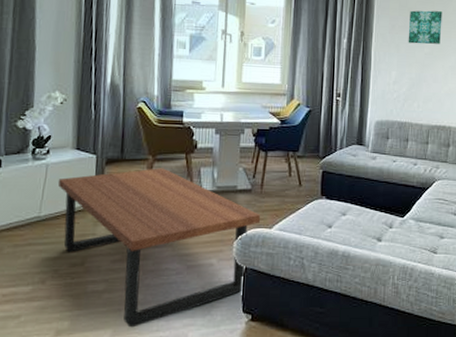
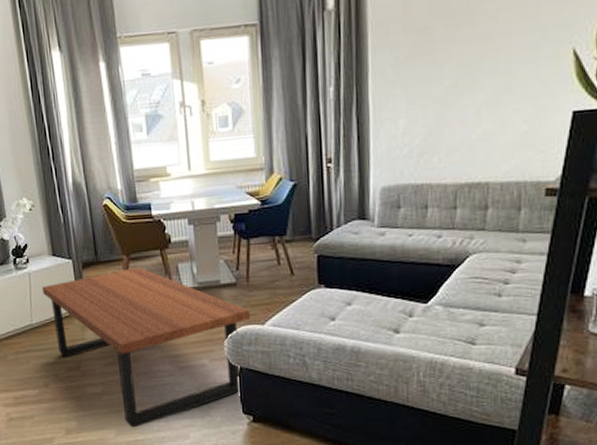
wall art: present [408,10,442,45] -> none [419,23,469,78]

